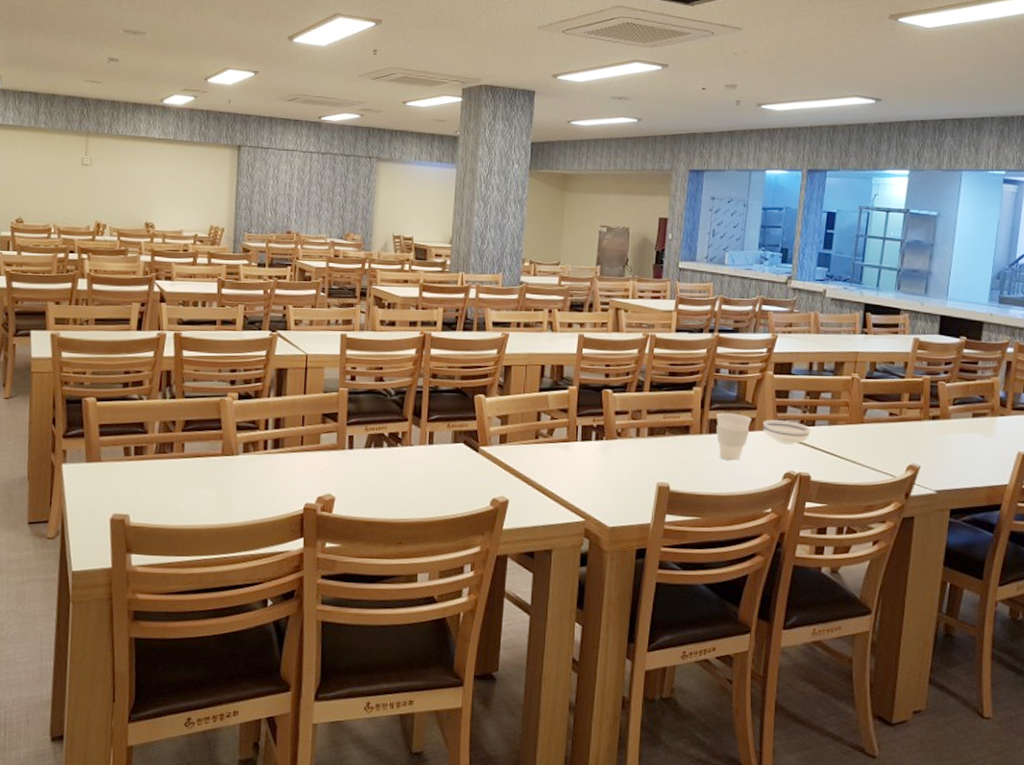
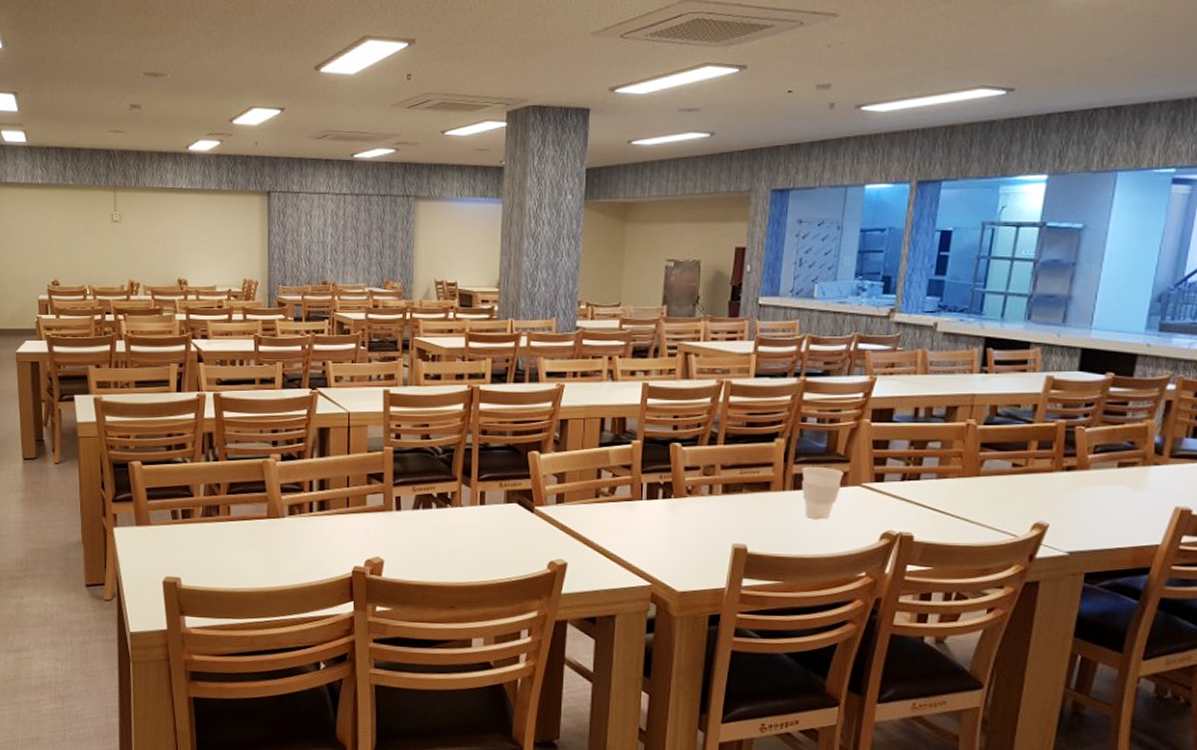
bowl: present [762,419,811,445] -> none [856,473,915,501]

